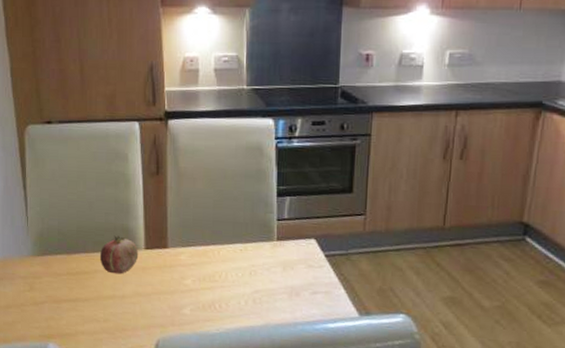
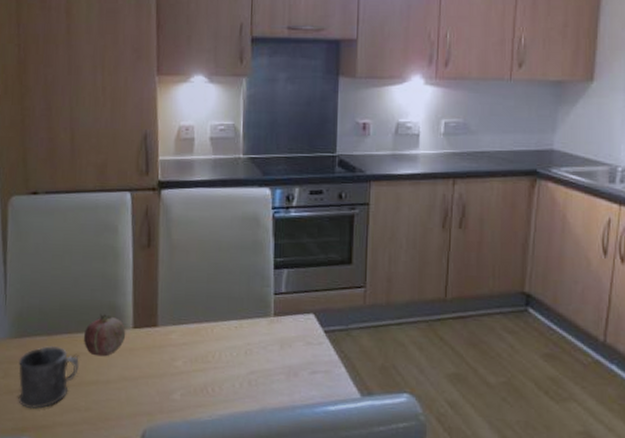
mug: none [42,263,97,319] -> present [18,345,79,409]

